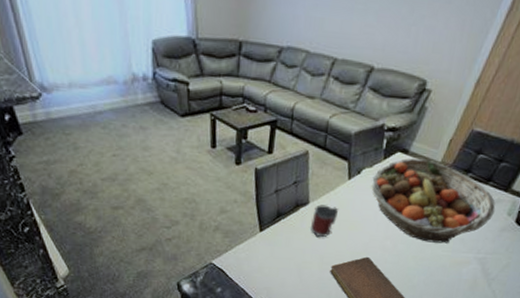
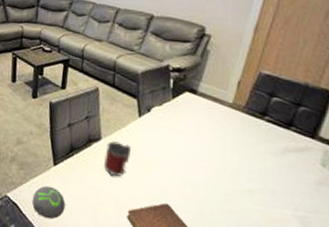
coaster: none [238,250,272,280] -> present [32,185,66,220]
fruit basket: present [371,157,496,244] -> none [163,98,305,195]

